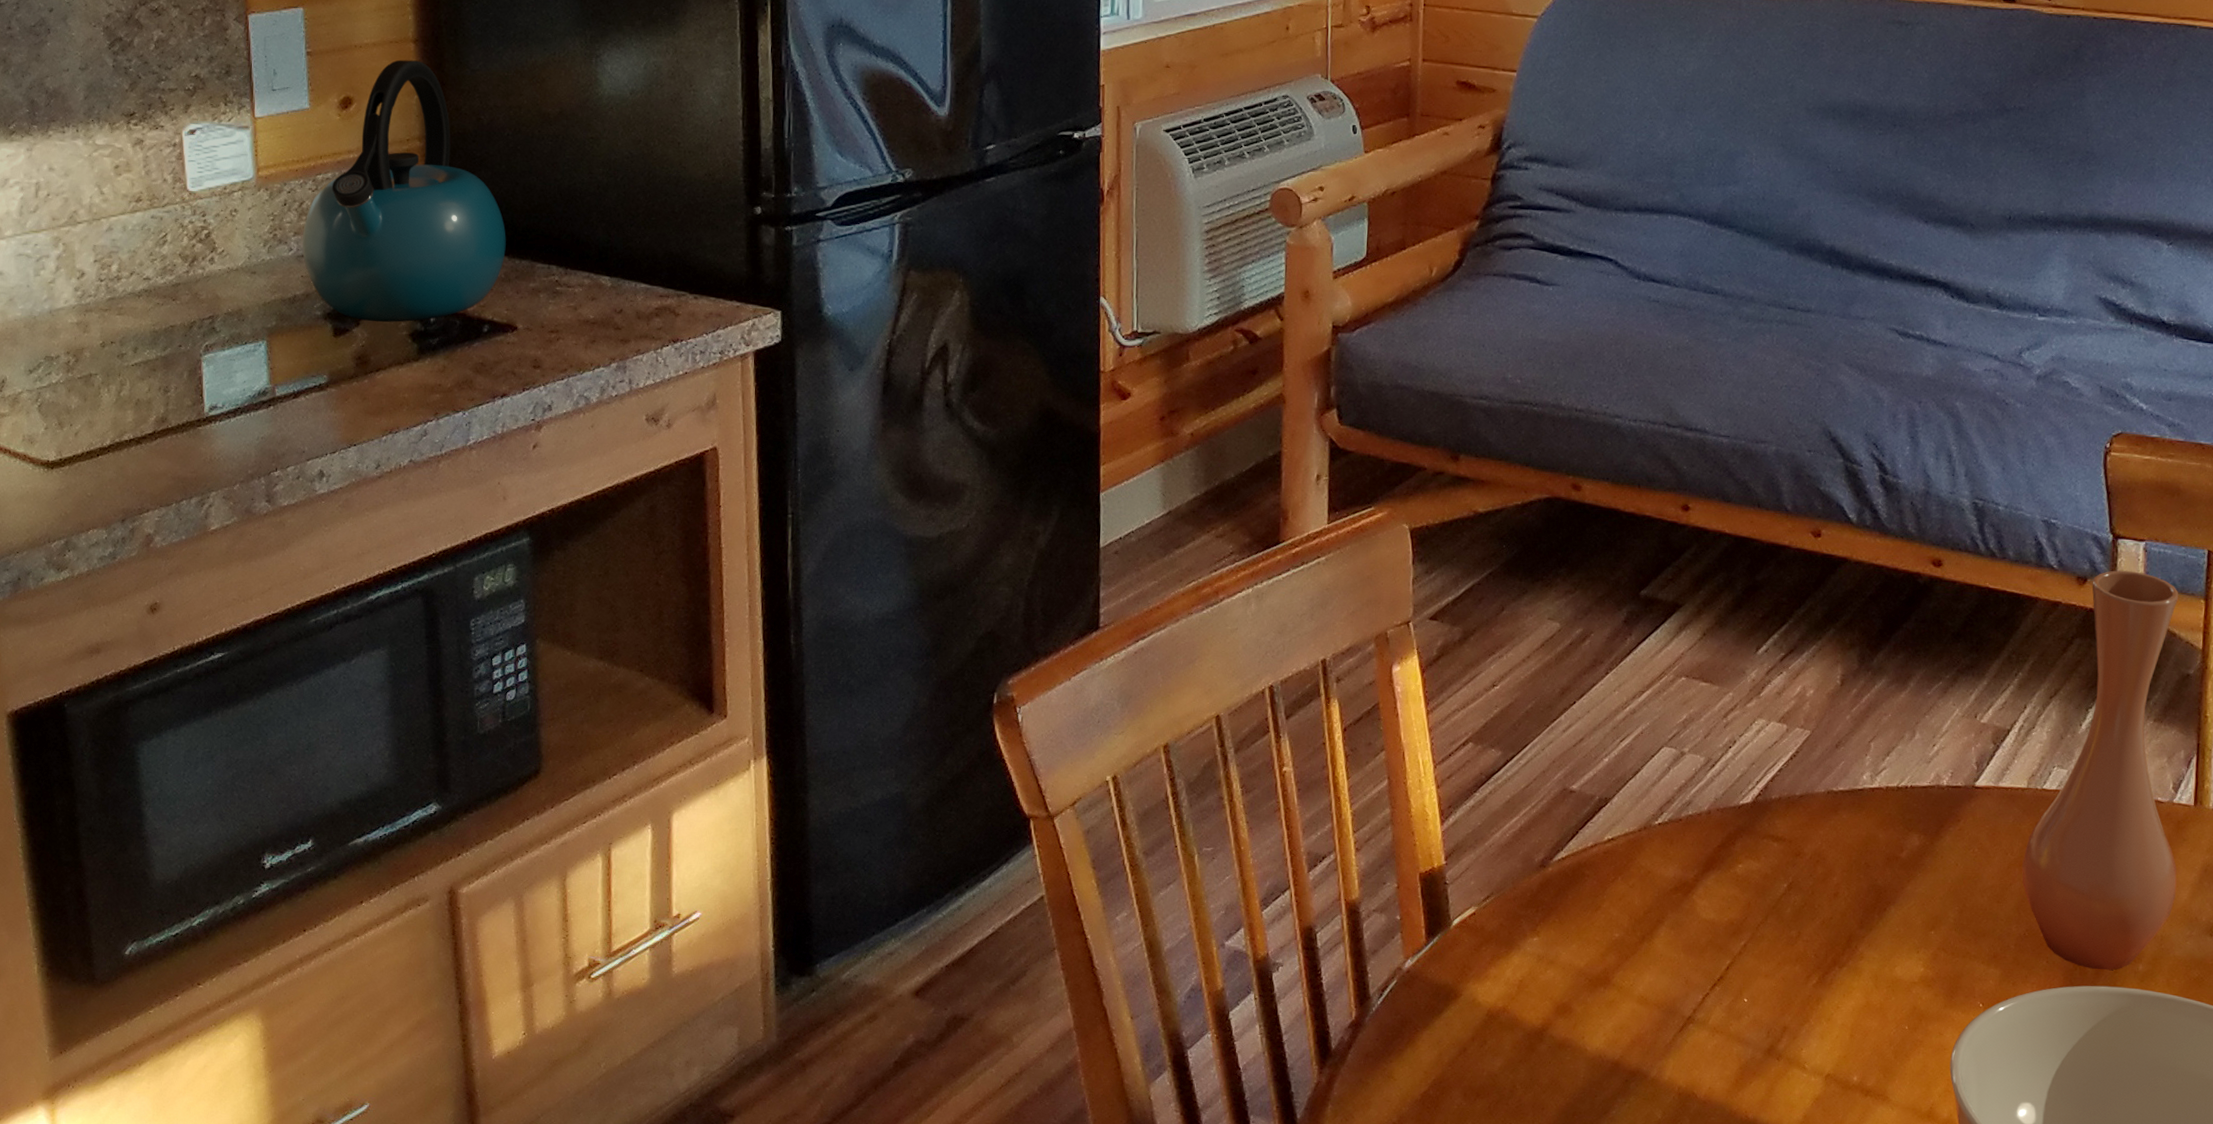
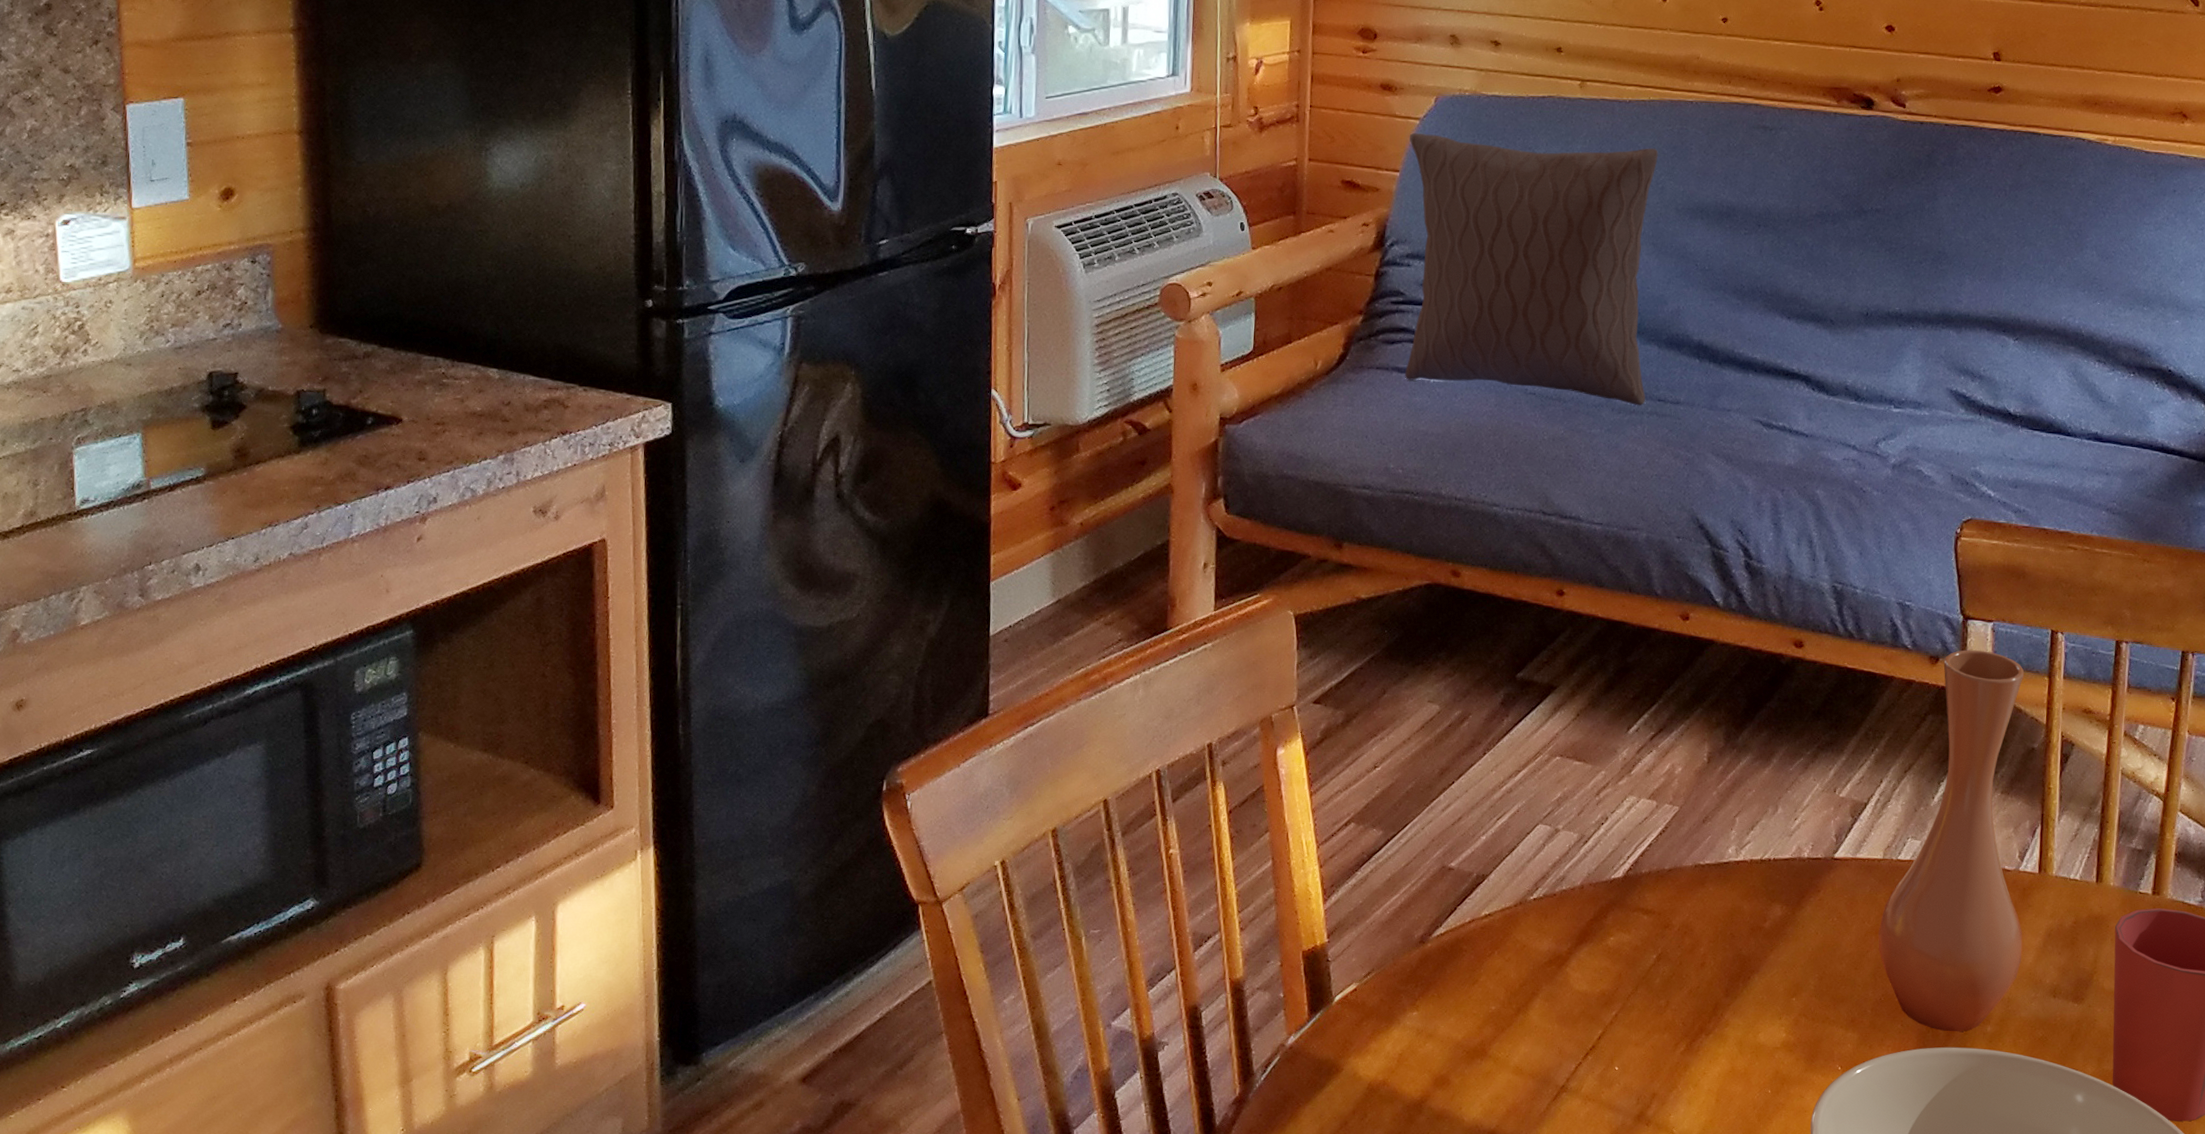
kettle: present [302,59,506,322] -> none [180,151,392,415]
pillow: none [1523,32,1788,314] -> present [1405,133,1658,406]

